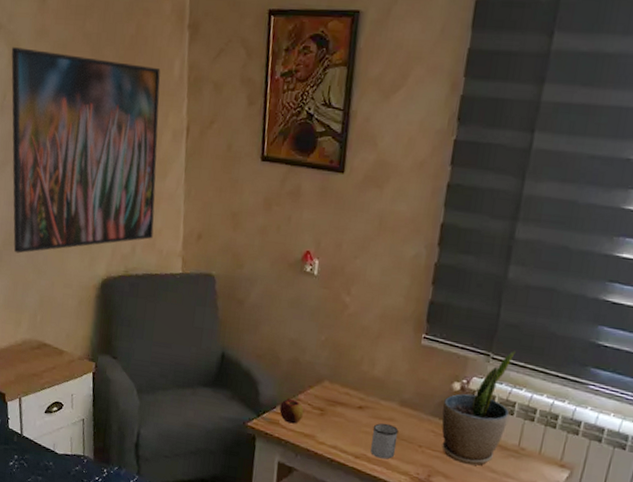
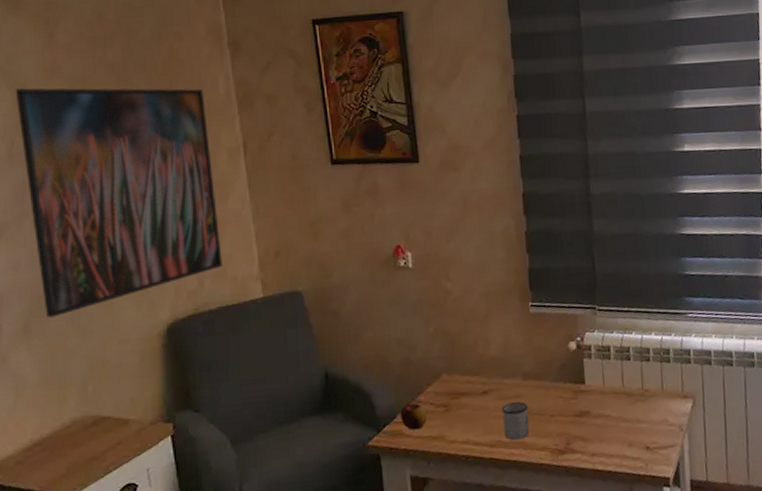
potted plant: present [441,351,516,465] -> none [564,298,627,422]

